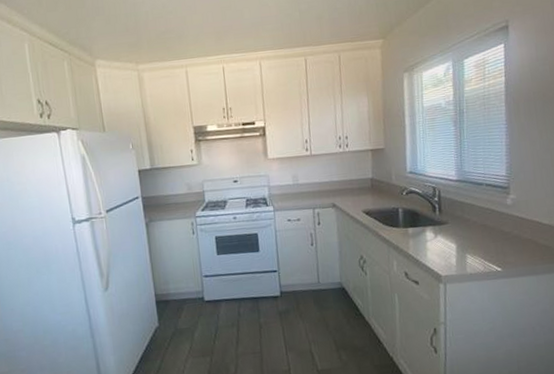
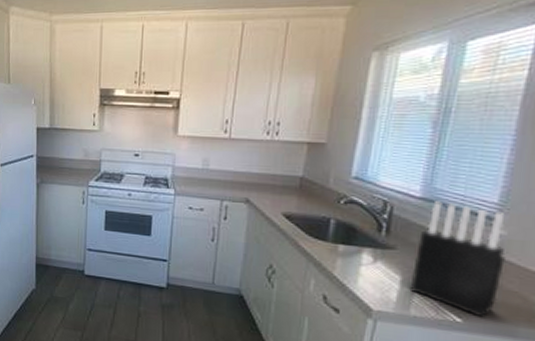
knife block: none [462,181,520,264] -> present [409,201,506,318]

